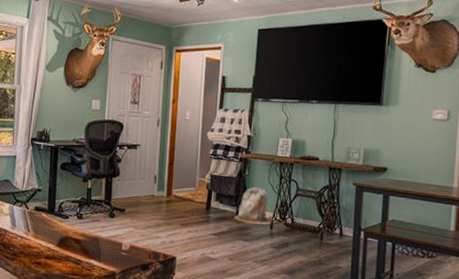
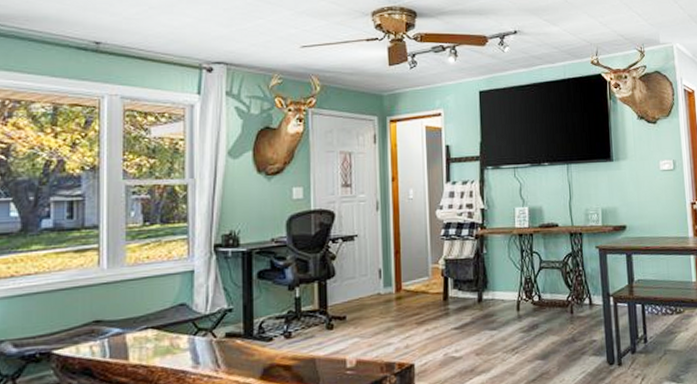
backpack: present [233,187,277,225] -> none [476,265,523,309]

